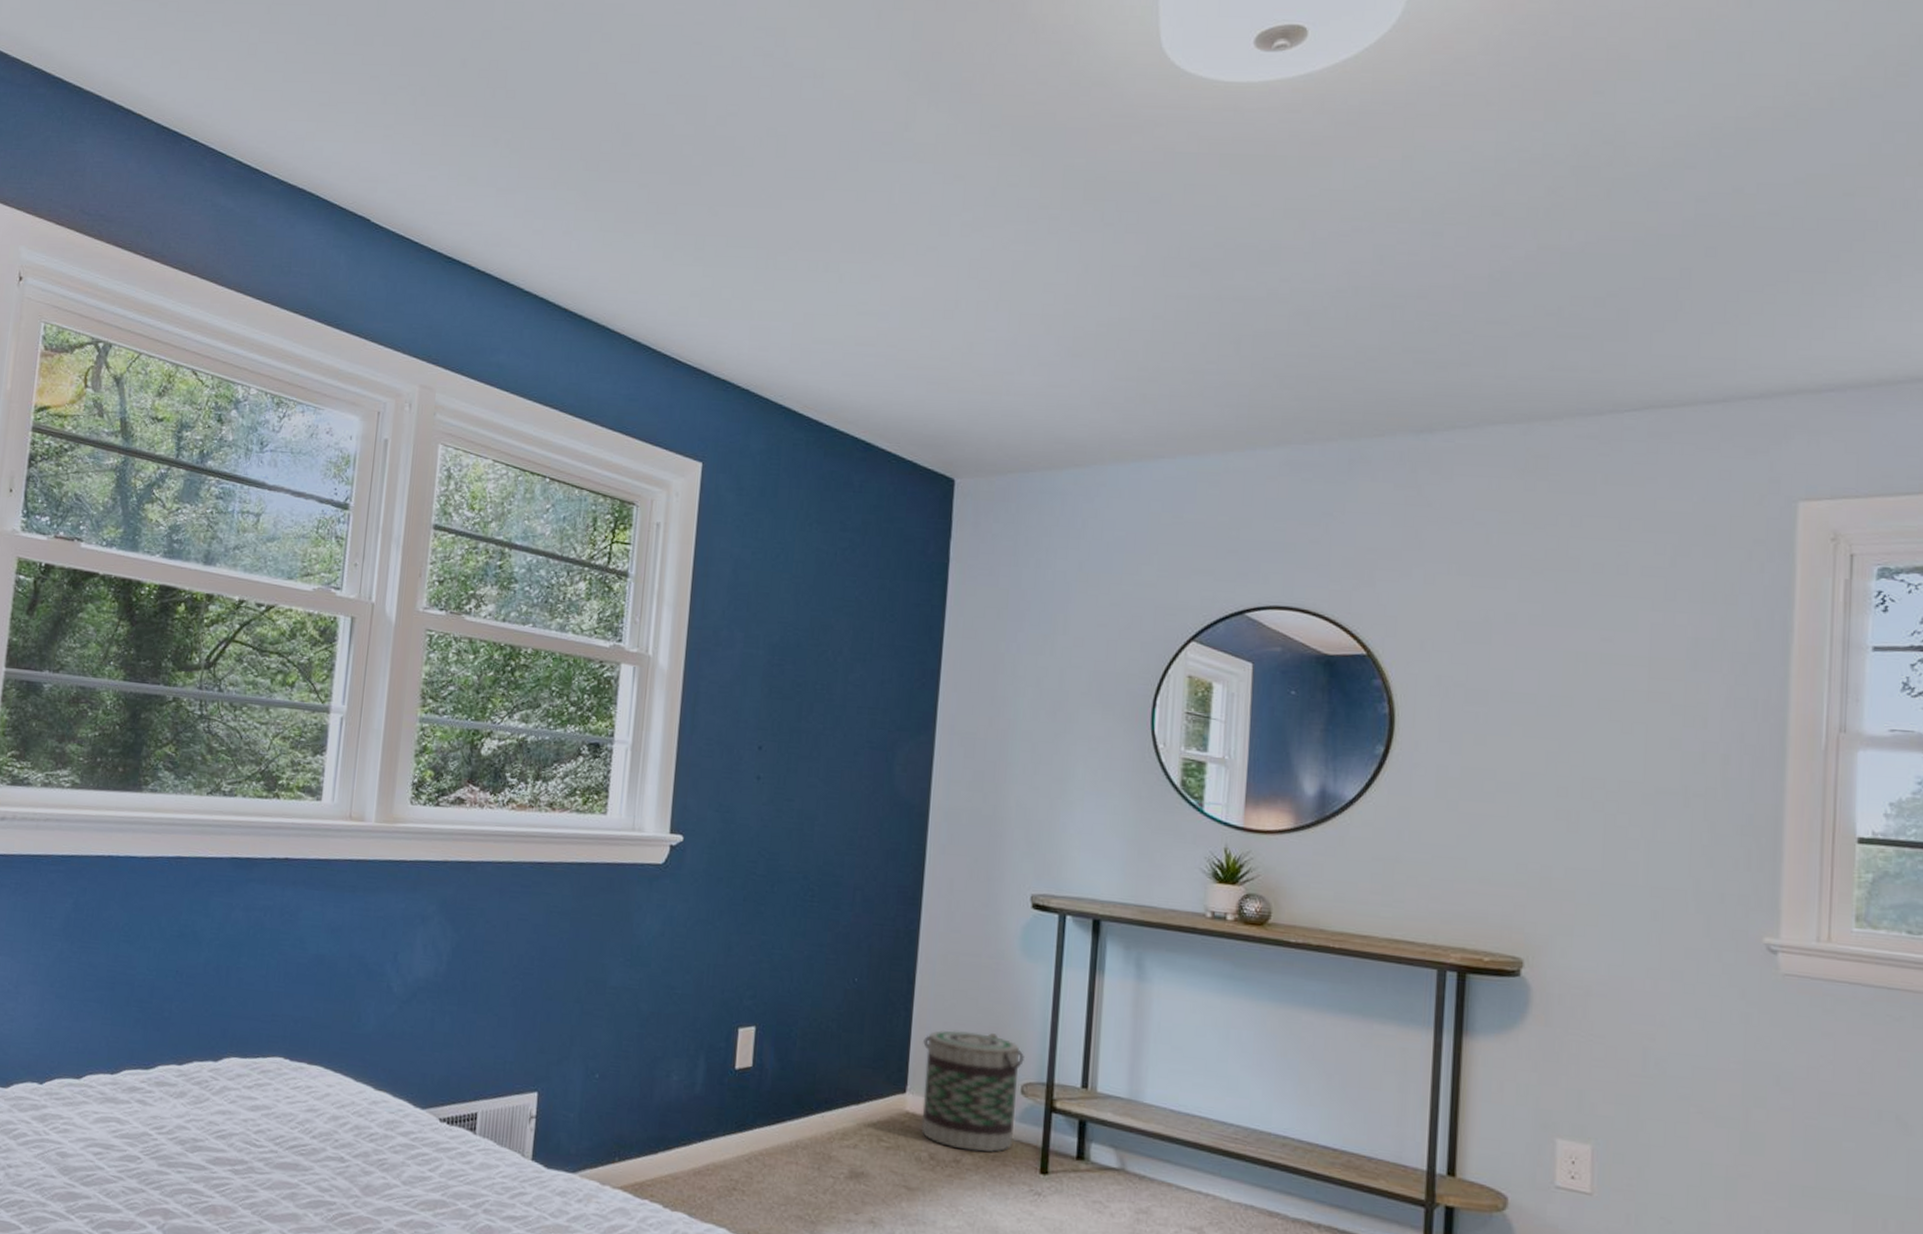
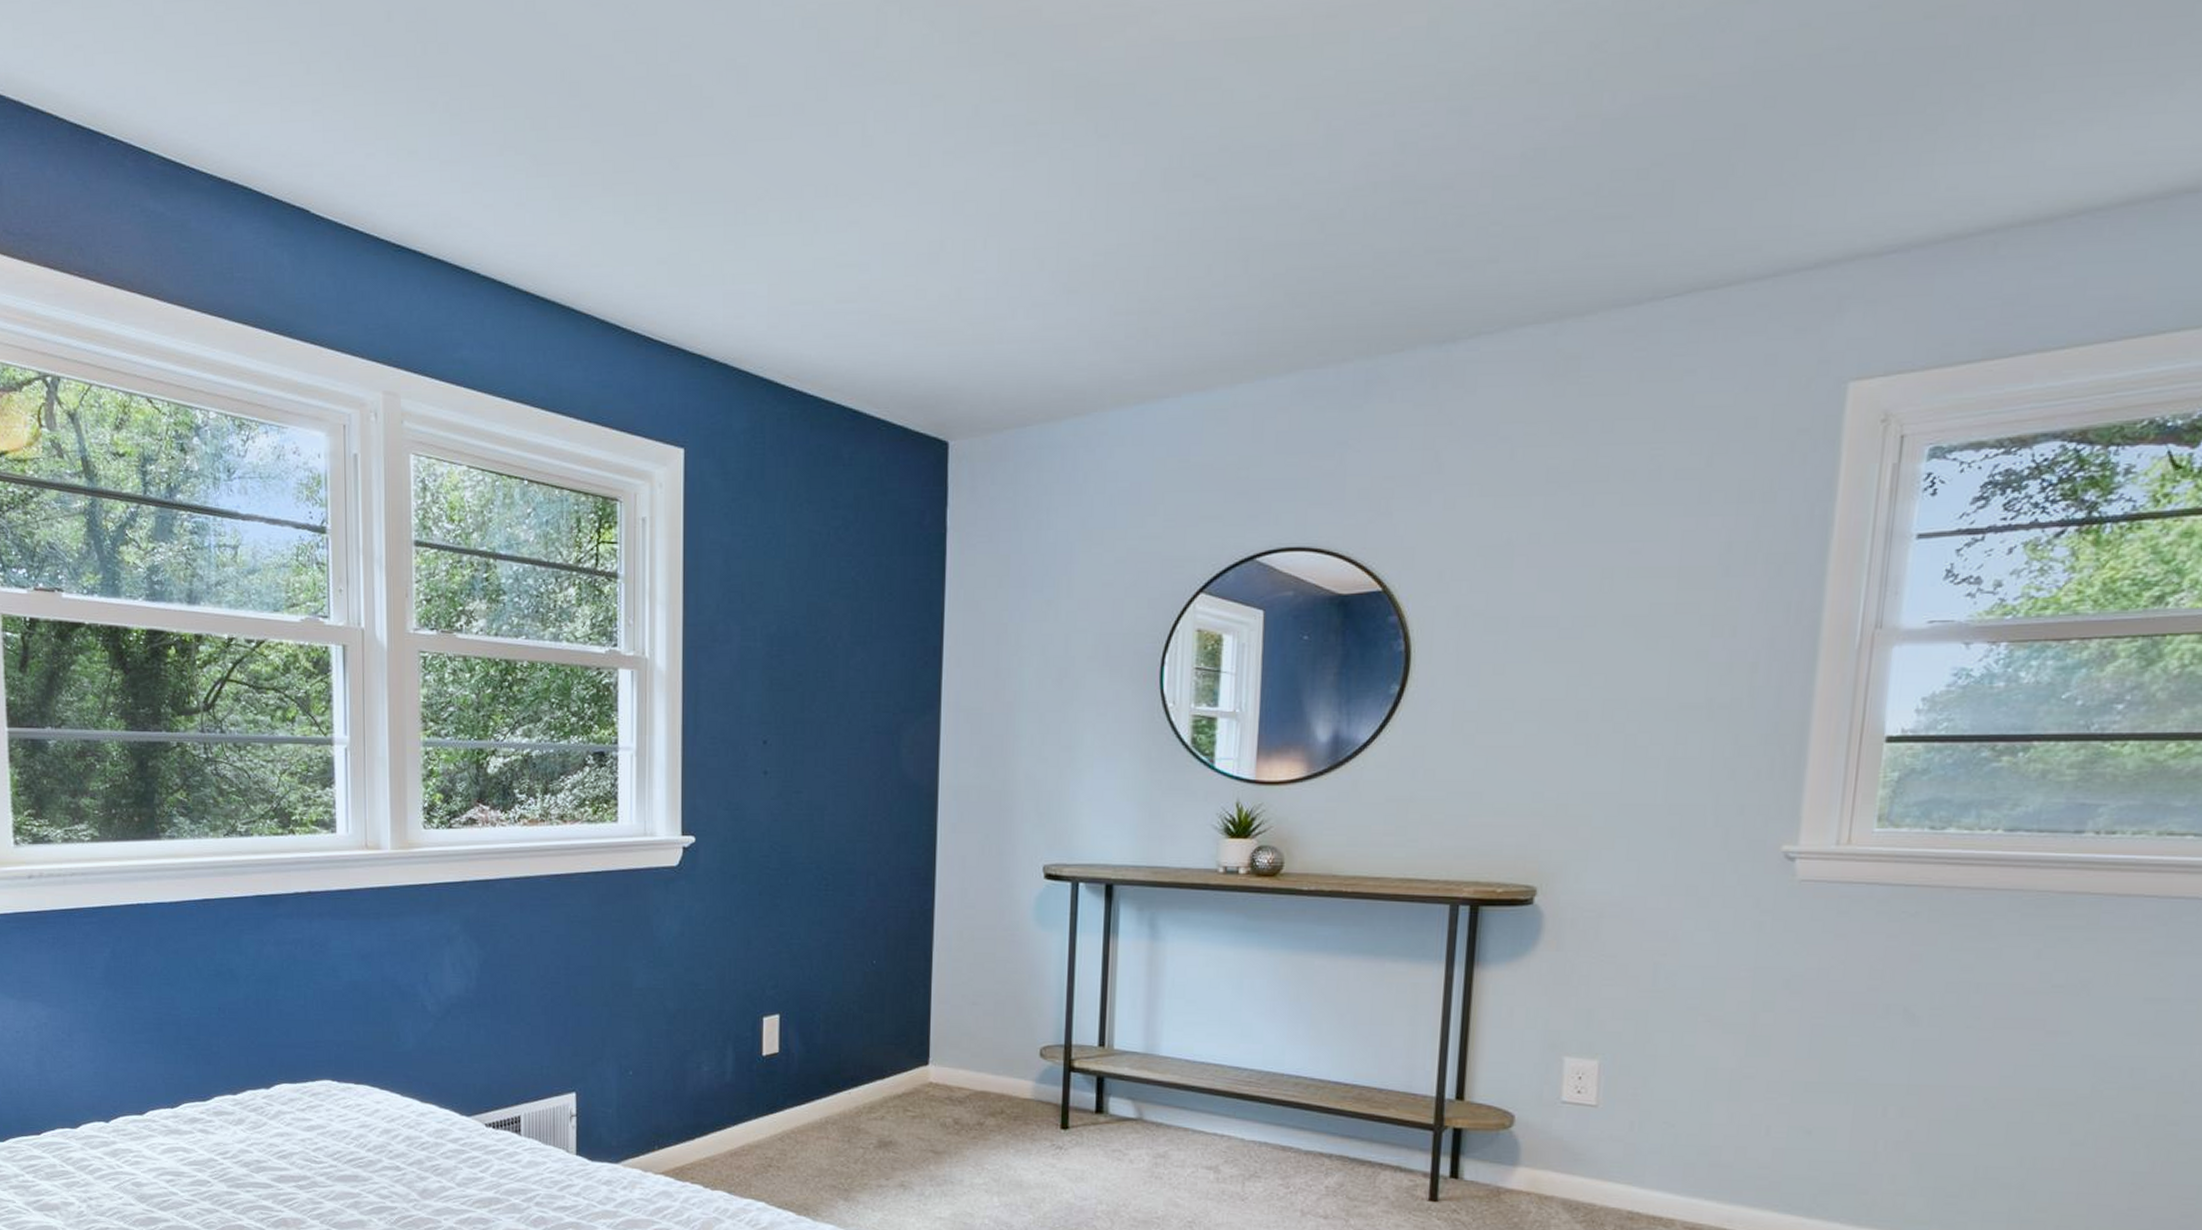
basket: present [921,1030,1024,1152] -> none [943,1002,1042,1114]

